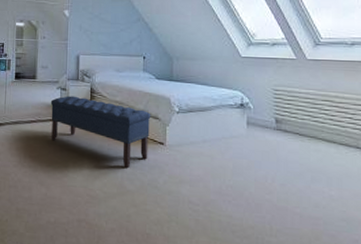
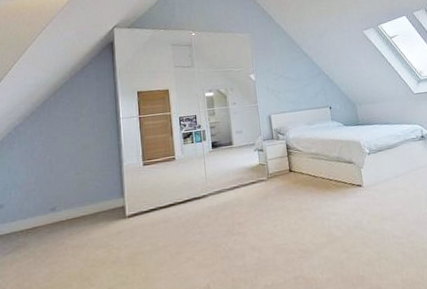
bench: present [50,96,151,169] -> none [250,155,350,217]

